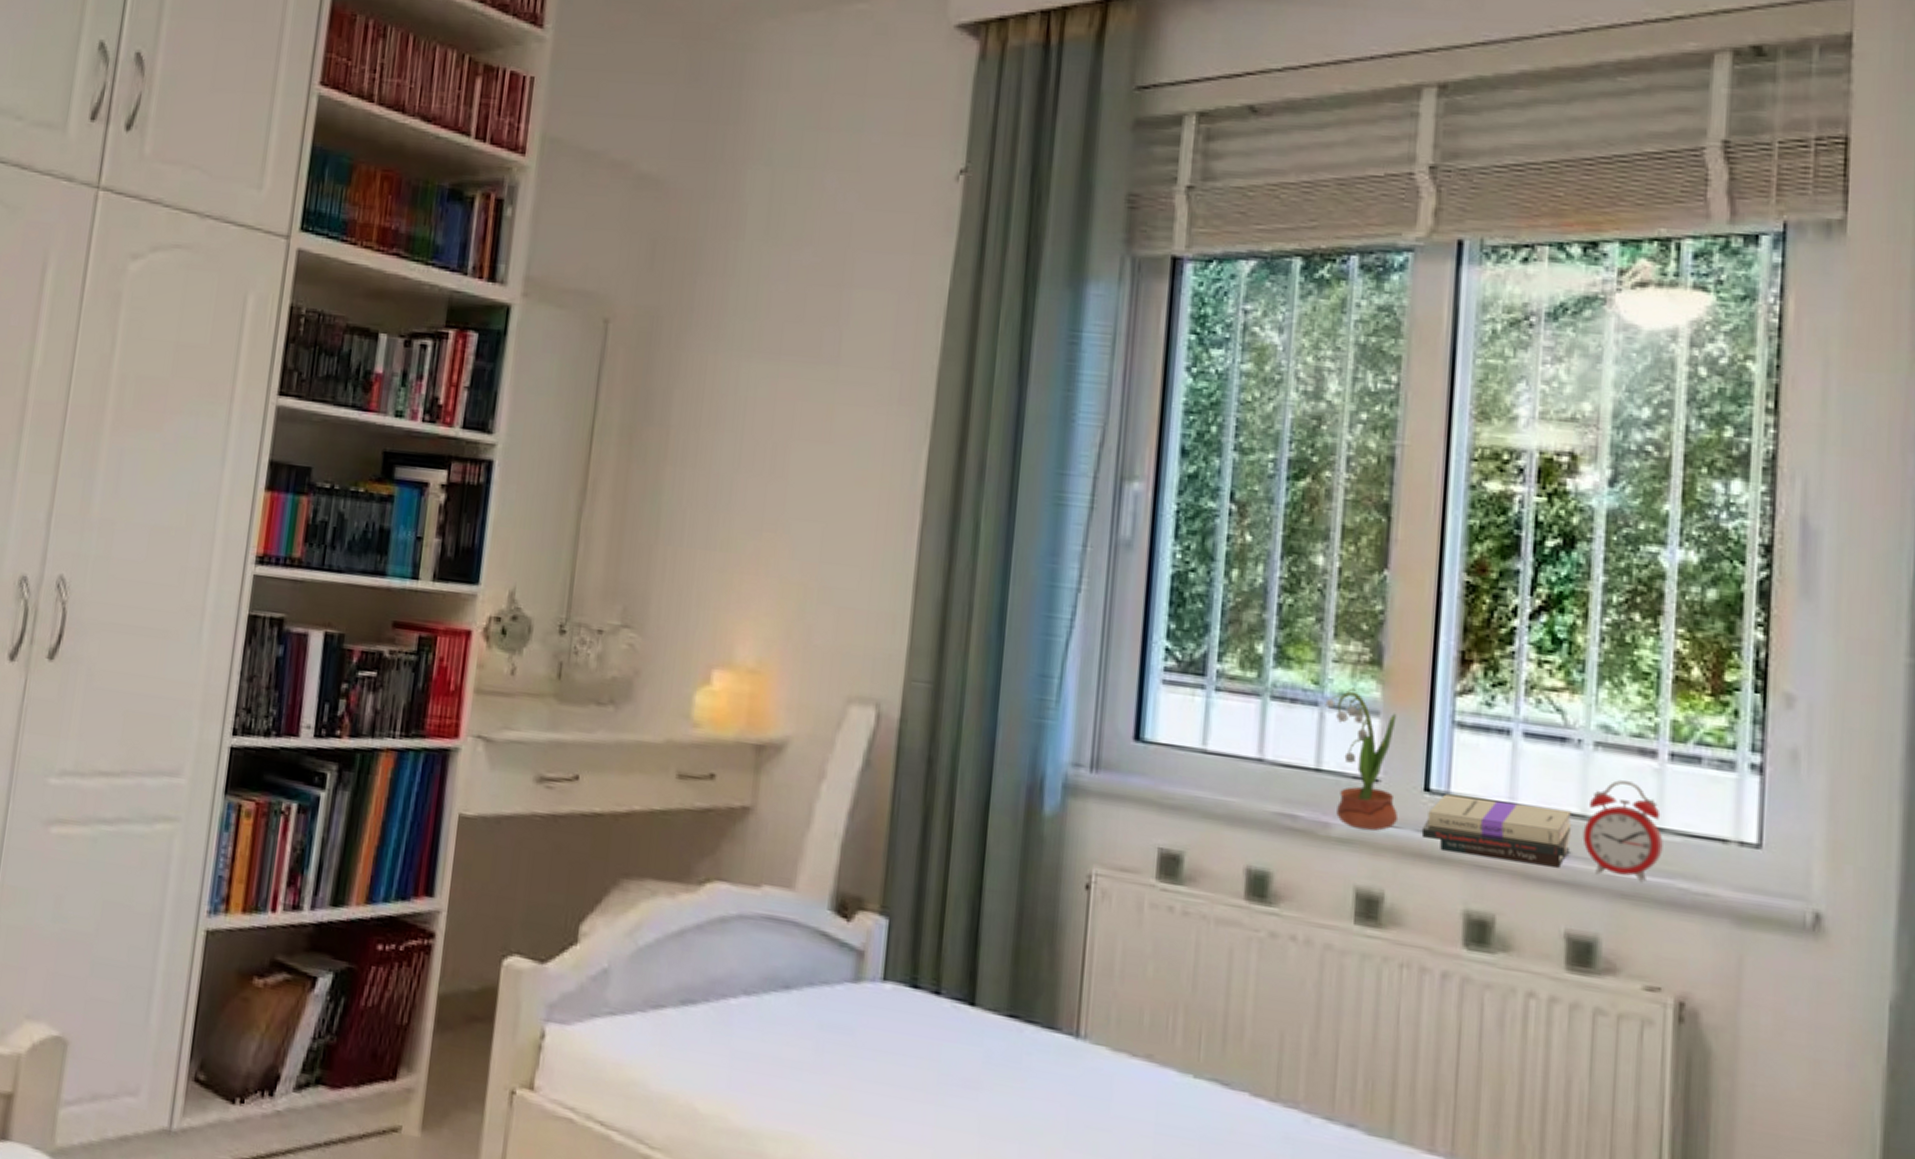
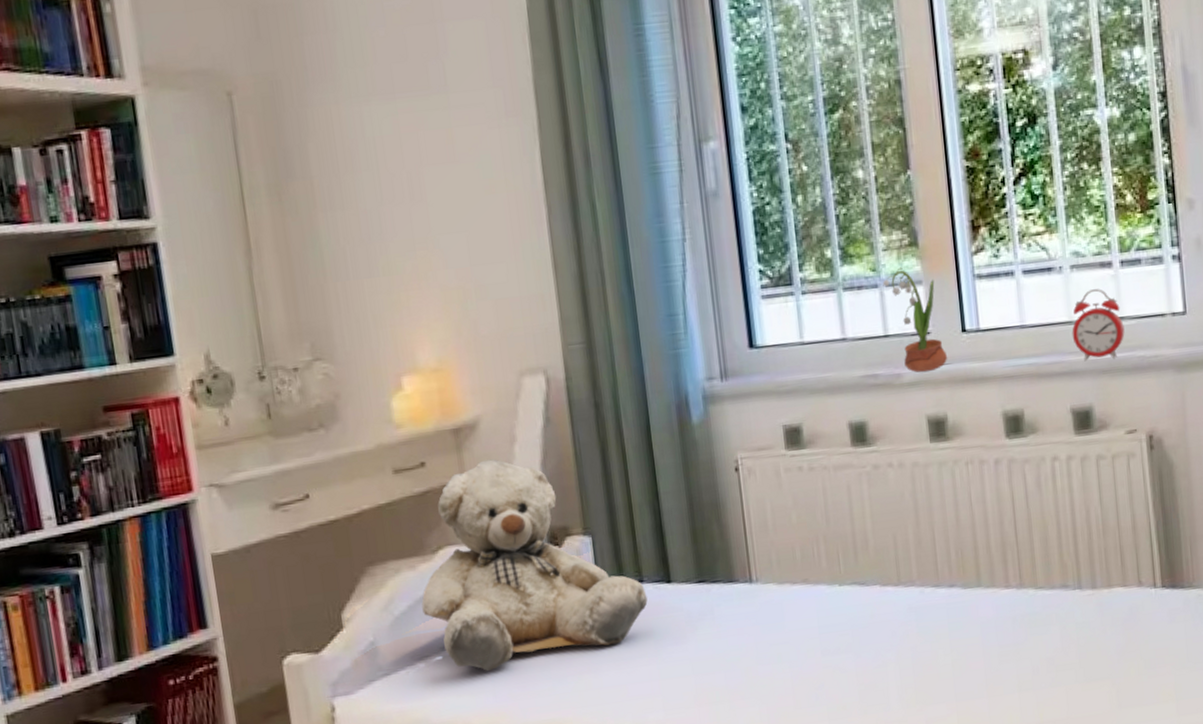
teddy bear: none [670,790,942,1064] -> present [421,459,648,671]
books: present [1421,794,1572,869] -> none [965,320,1066,373]

